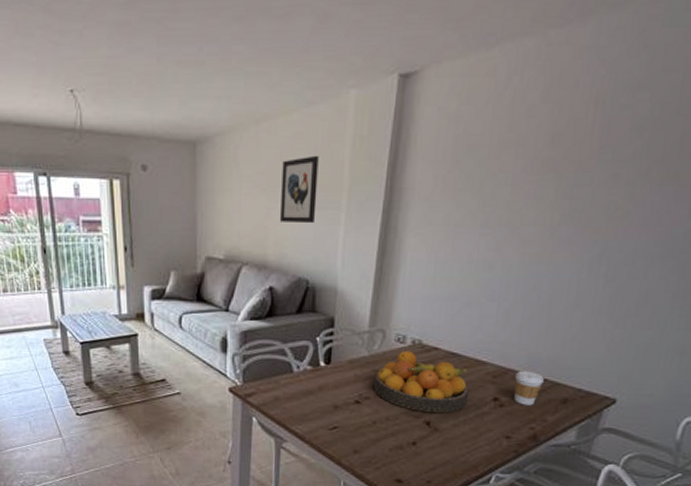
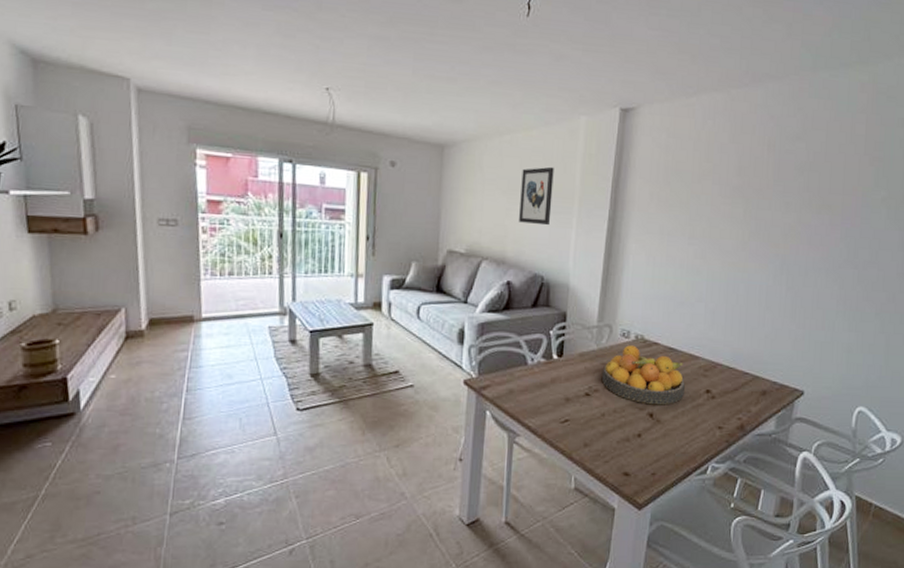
coffee cup: present [513,370,544,406] -> none [722,365,746,397]

